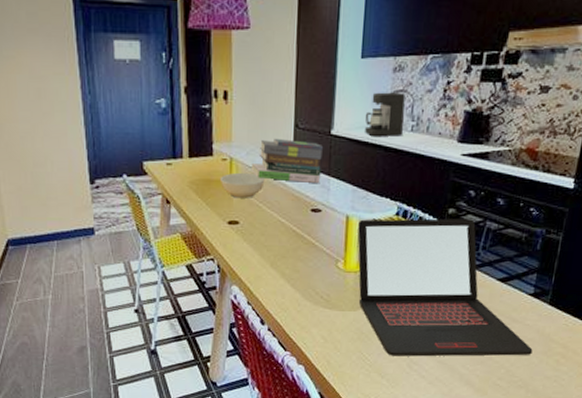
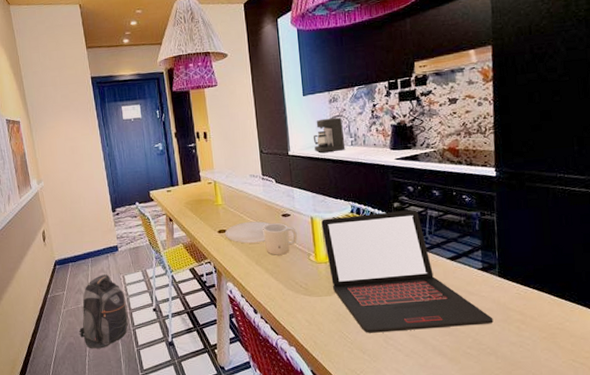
backpack: none [35,262,102,352] -> present [78,274,128,349]
bowl: present [219,172,265,198] -> none [208,191,243,212]
plate: none [236,214,295,241] -> present [224,221,270,244]
books: present [250,139,324,183] -> none [230,162,286,195]
mug: none [284,218,326,258] -> present [263,222,297,255]

